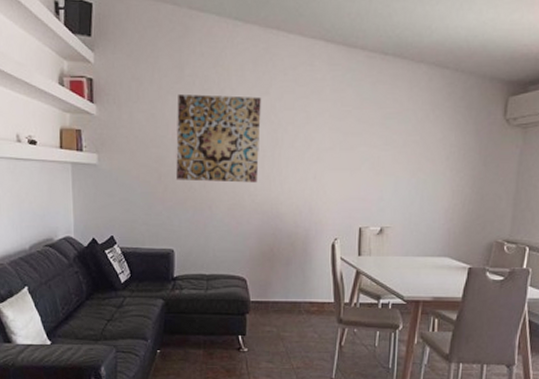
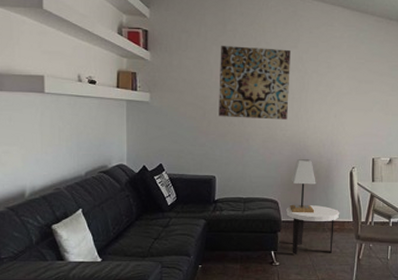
side table: none [256,283,319,340] -> present [286,205,340,254]
lamp: none [260,230,291,293] -> present [290,159,316,213]

